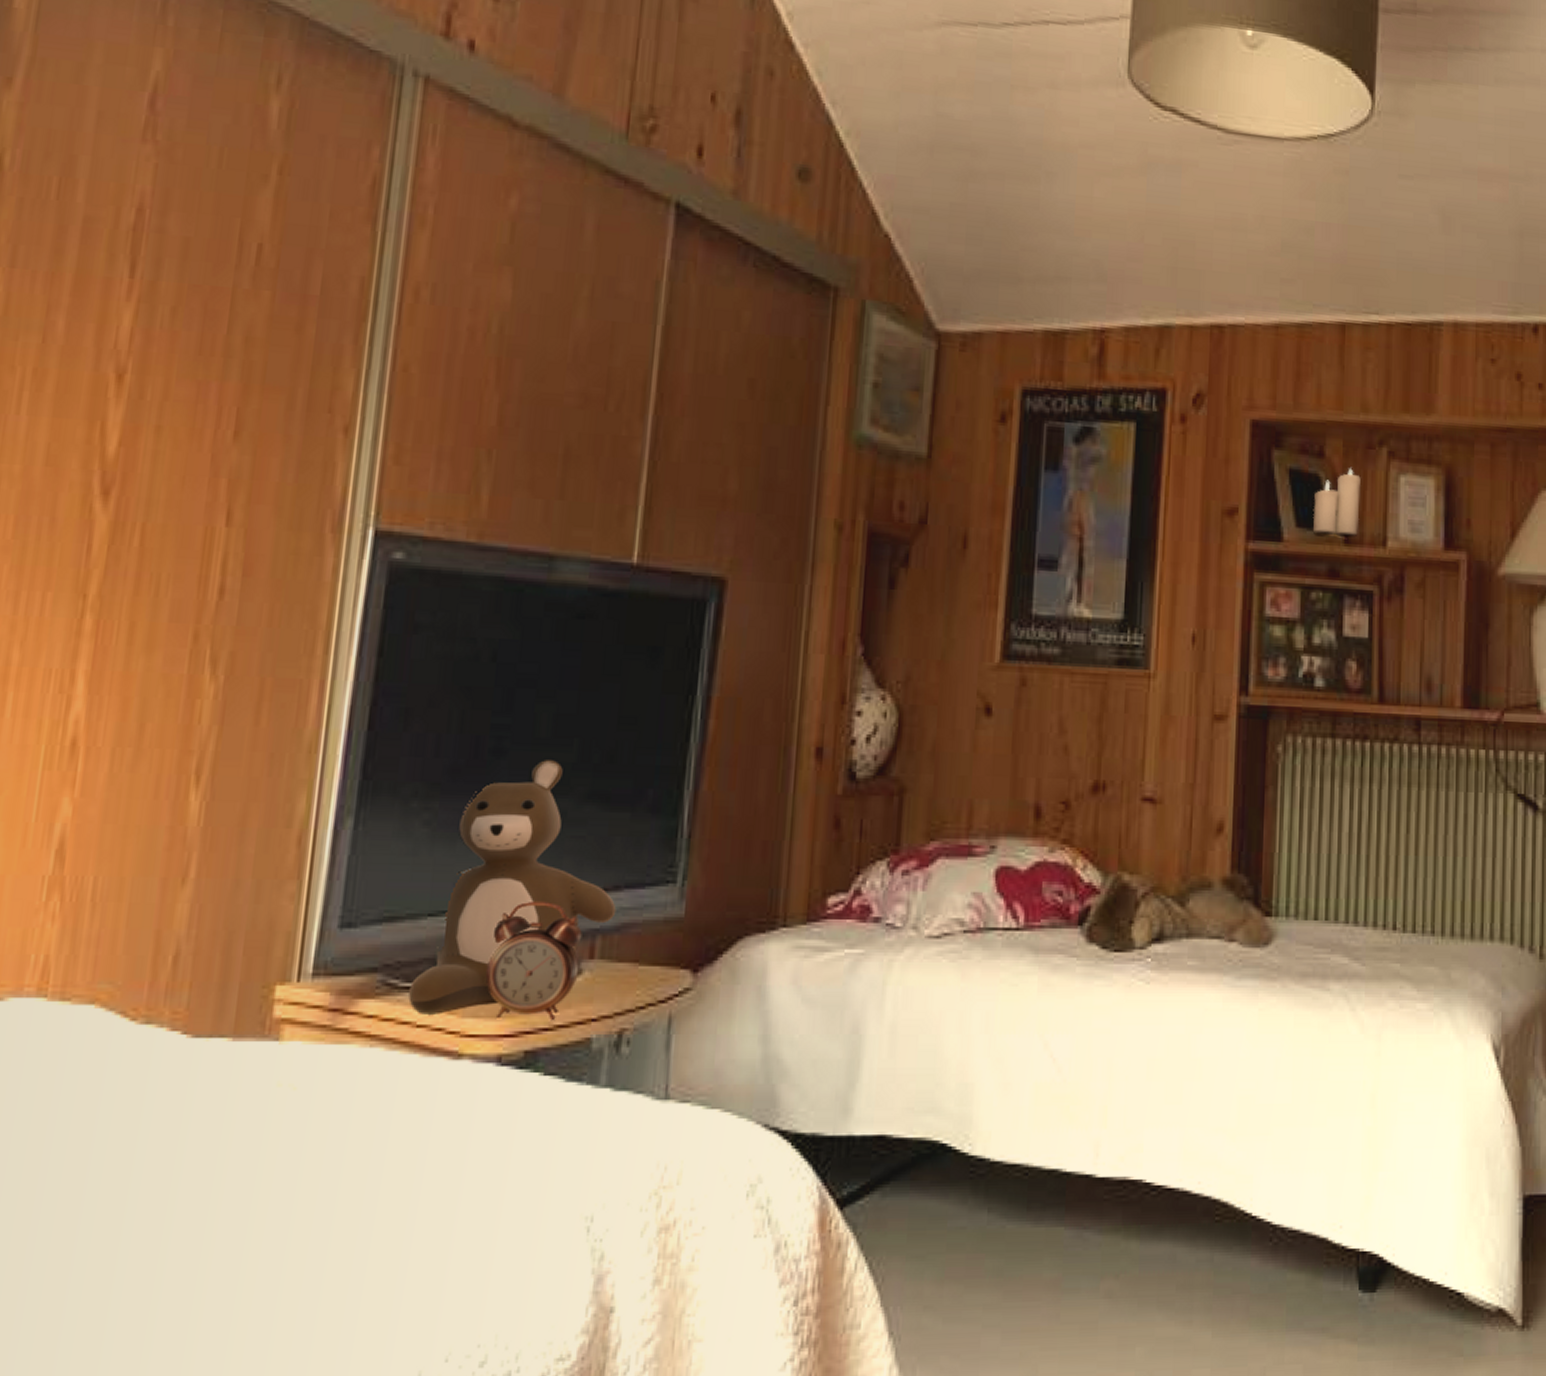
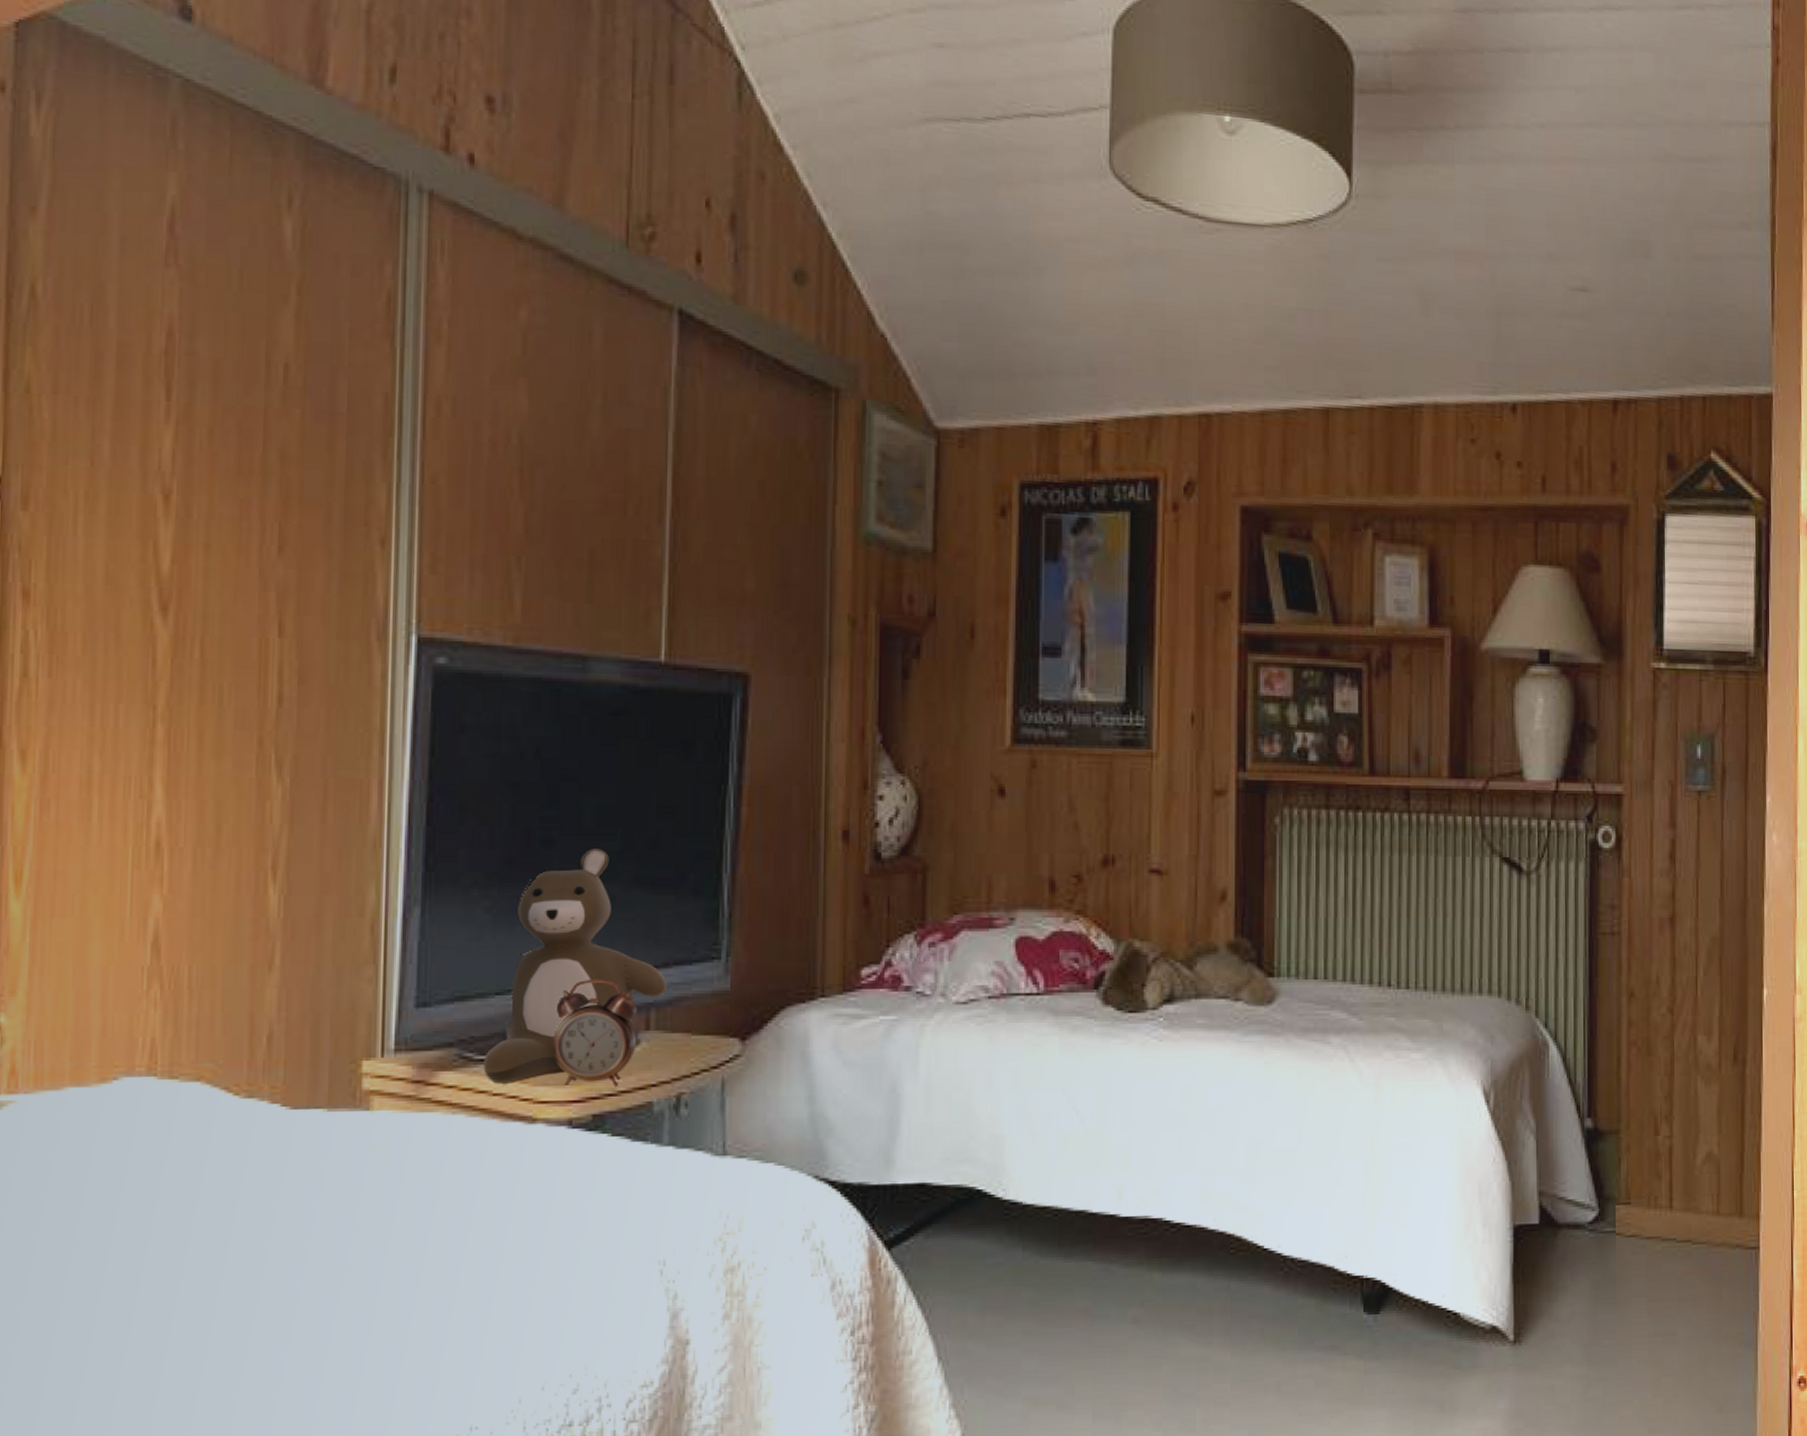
candle: present [1312,468,1361,537] -> none [1302,550,1348,617]

